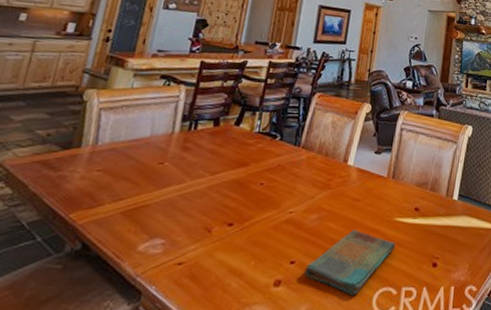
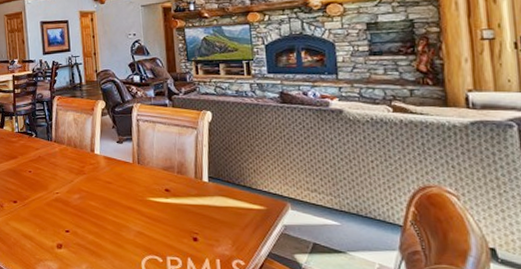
dish towel: present [304,230,396,296] -> none [78,207,154,261]

